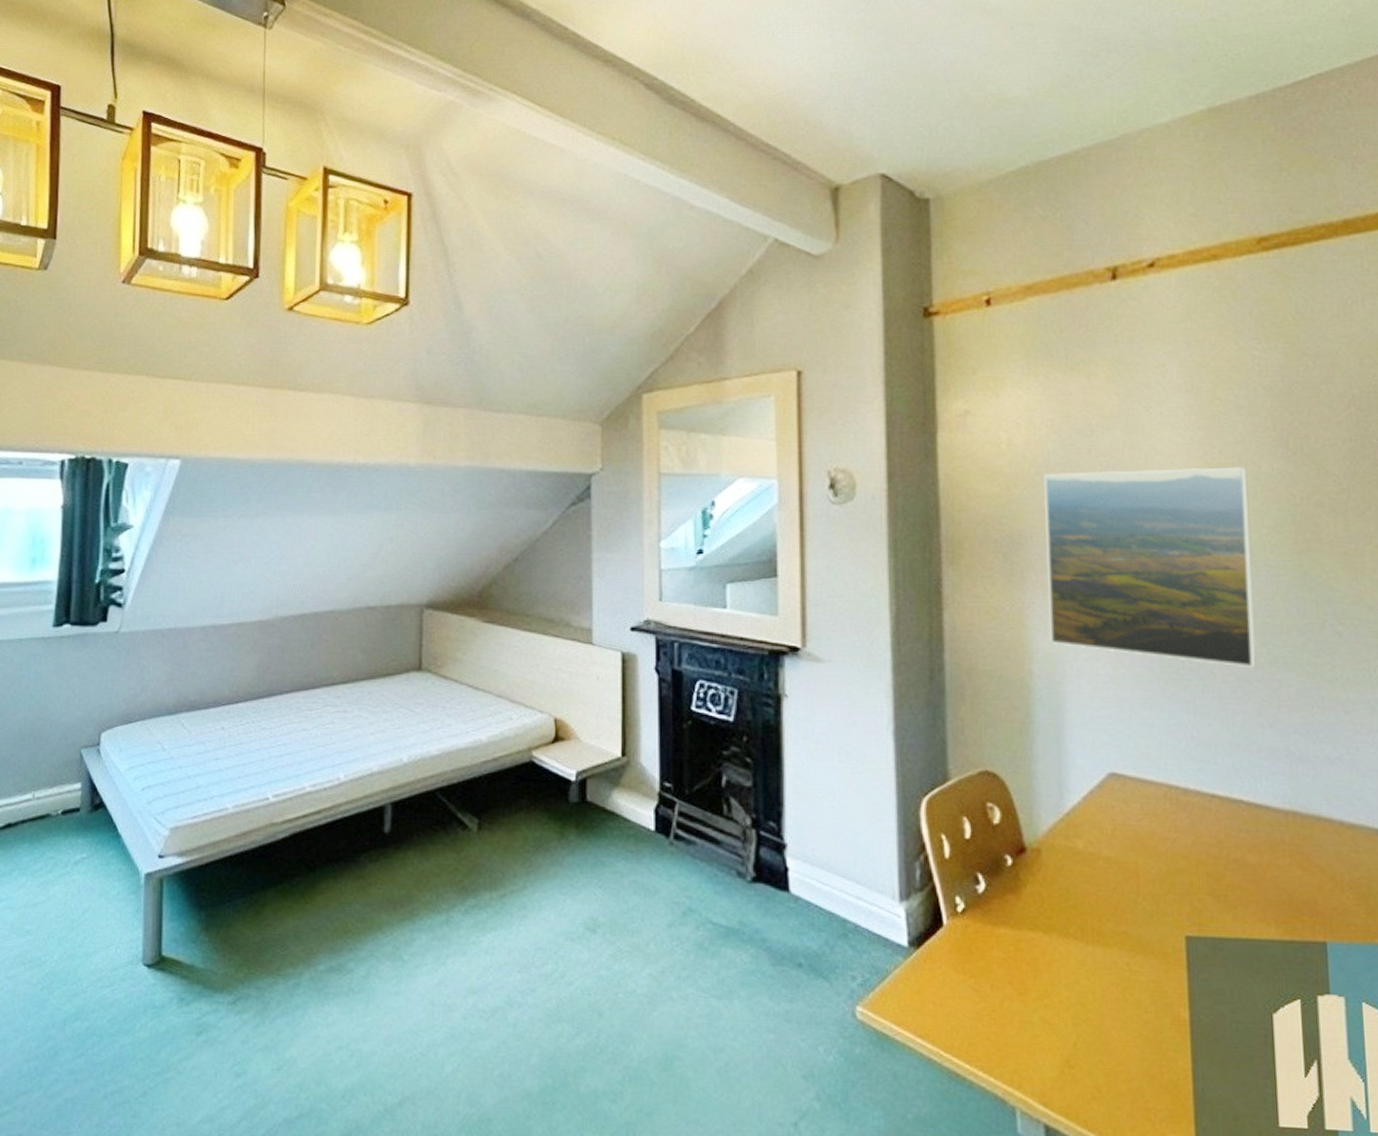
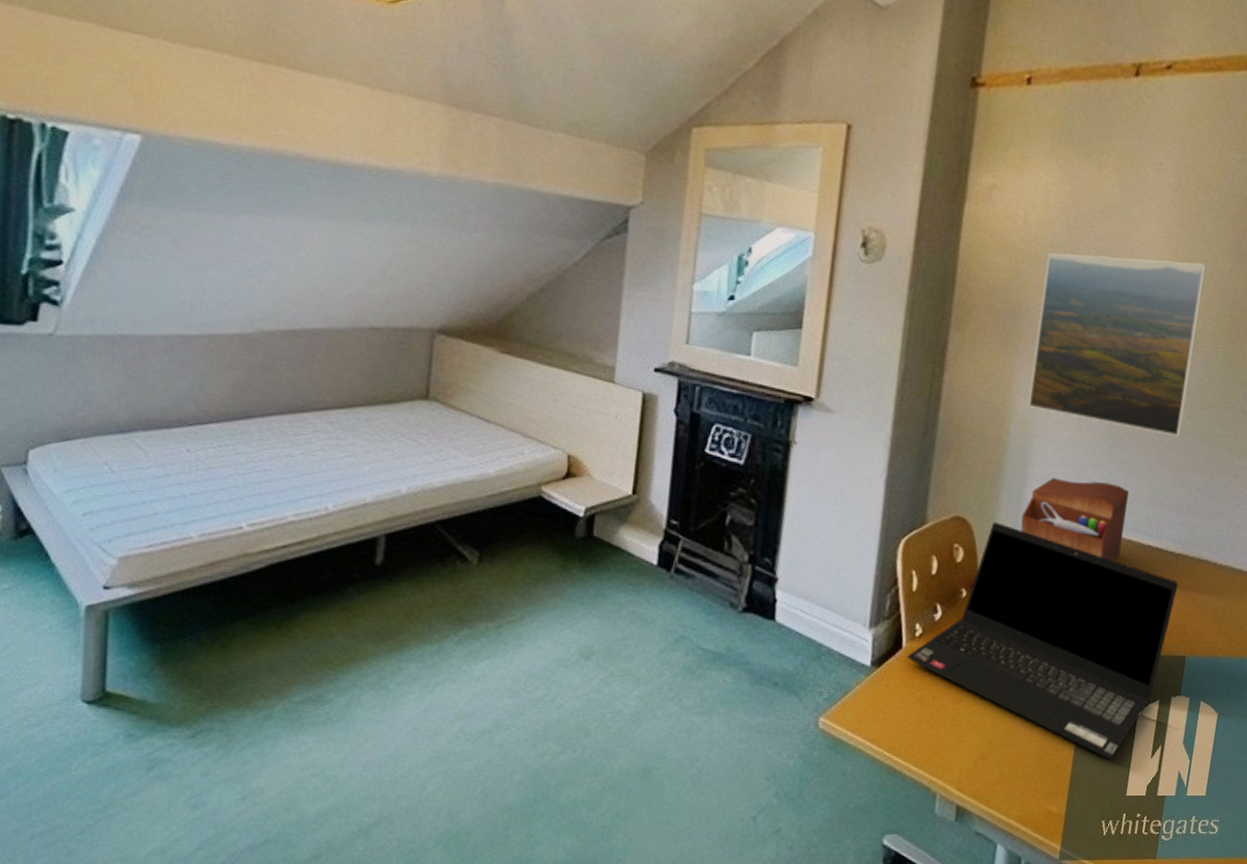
laptop computer: none [950,776,1295,1076] -> present [907,522,1179,759]
sewing box: none [1065,723,1204,821] -> present [1020,478,1129,562]

